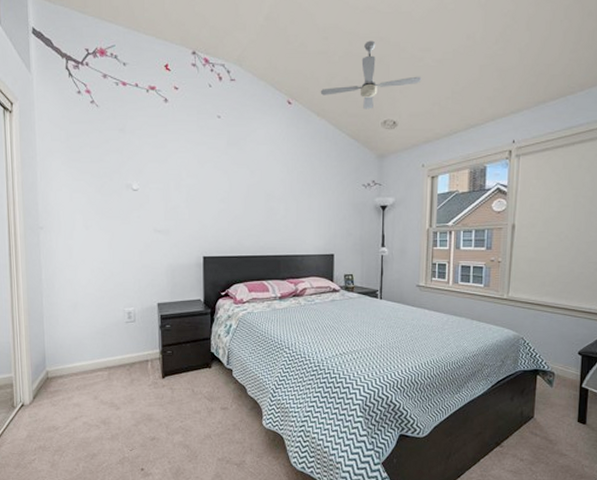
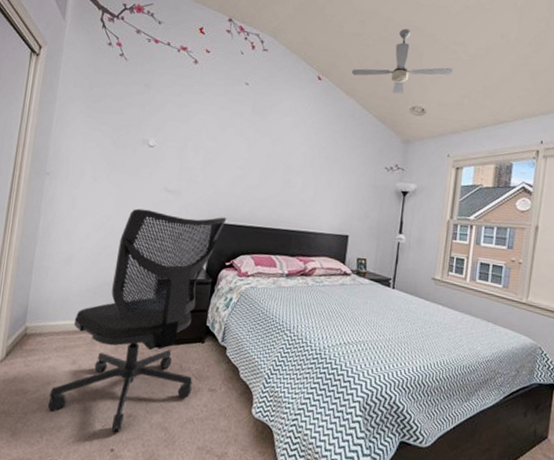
office chair: none [78,250,217,454] -> present [47,208,227,432]

